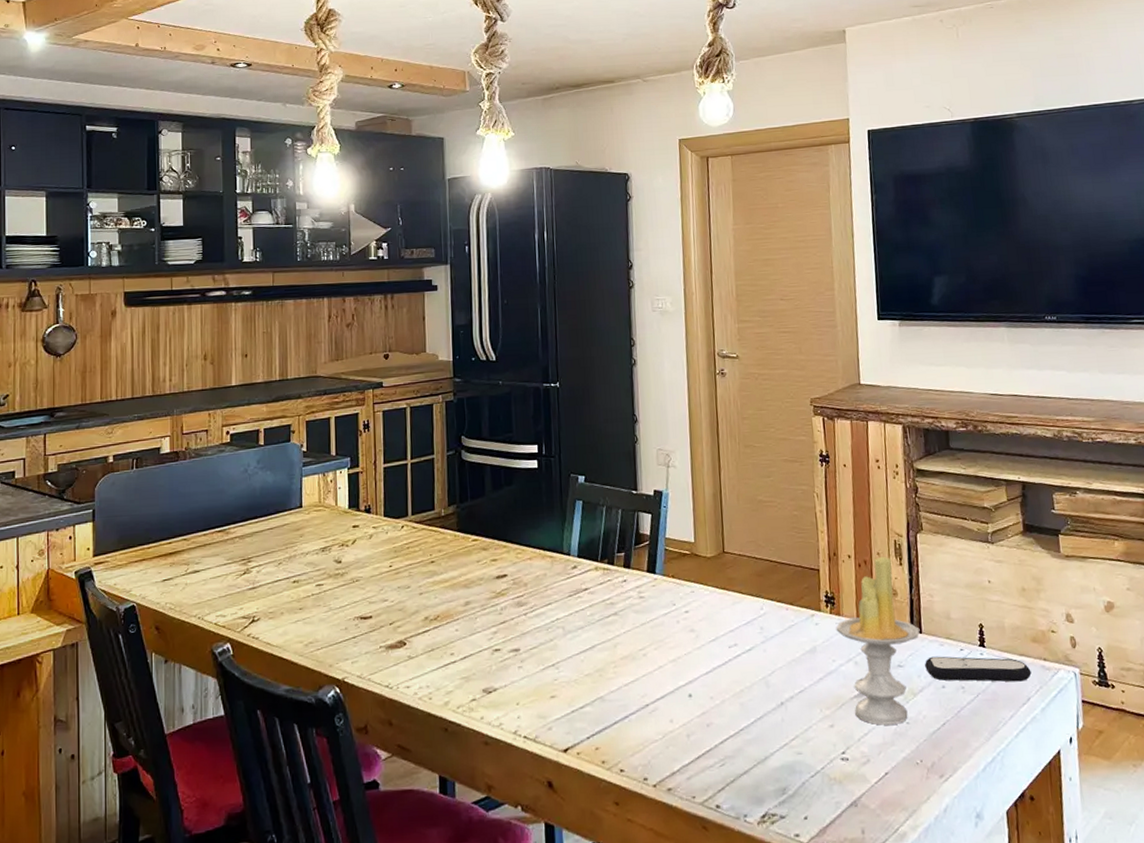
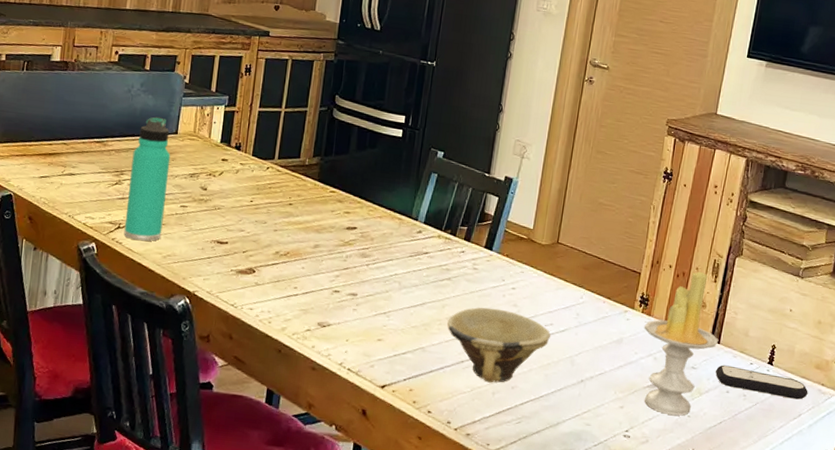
thermos bottle: none [258,492,300,632] -> present [124,116,171,241]
bowl: none [623,637,737,725] -> present [447,307,551,383]

